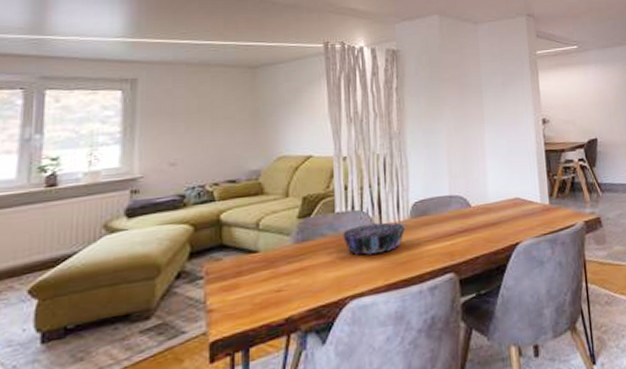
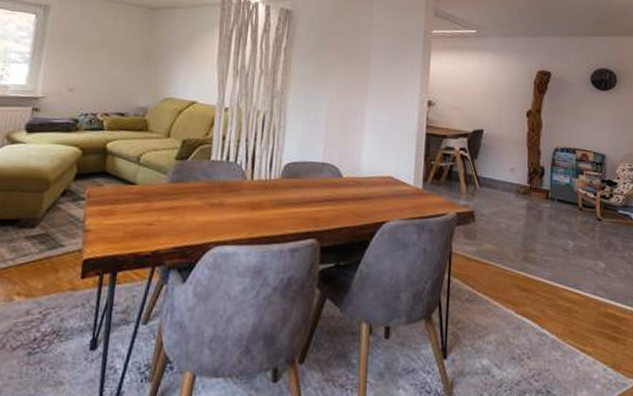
decorative bowl: present [341,222,405,255] -> none [214,176,275,207]

